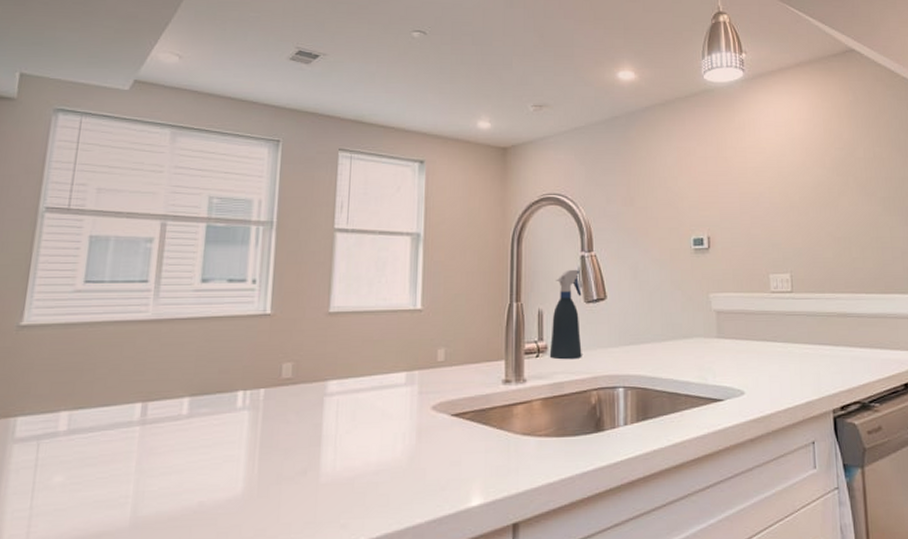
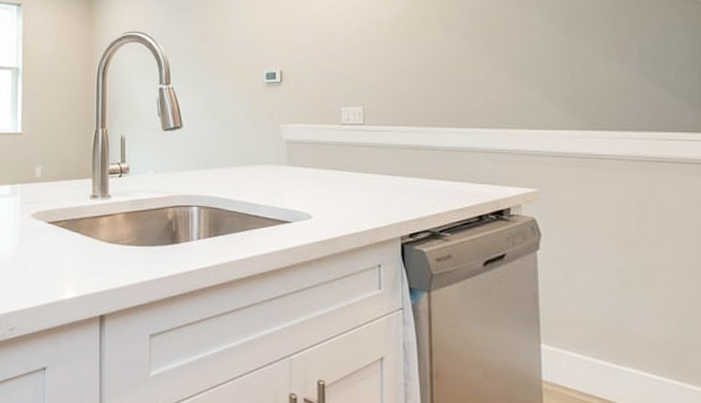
spray bottle: present [549,269,582,360] -> none [131,100,160,180]

